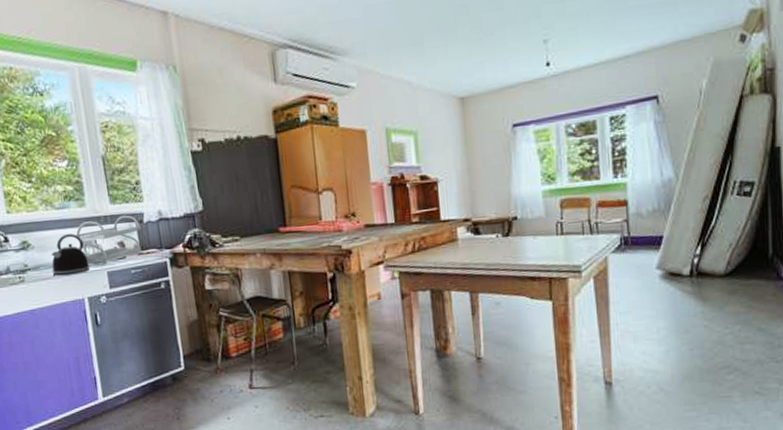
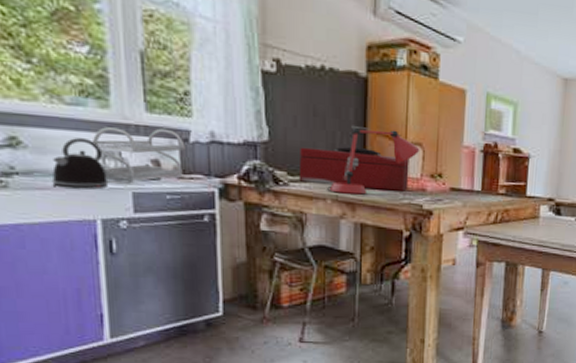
toolbox: none [229,201,326,242] -> present [298,146,409,191]
desk lamp: none [255,180,332,247] -> present [327,126,420,195]

